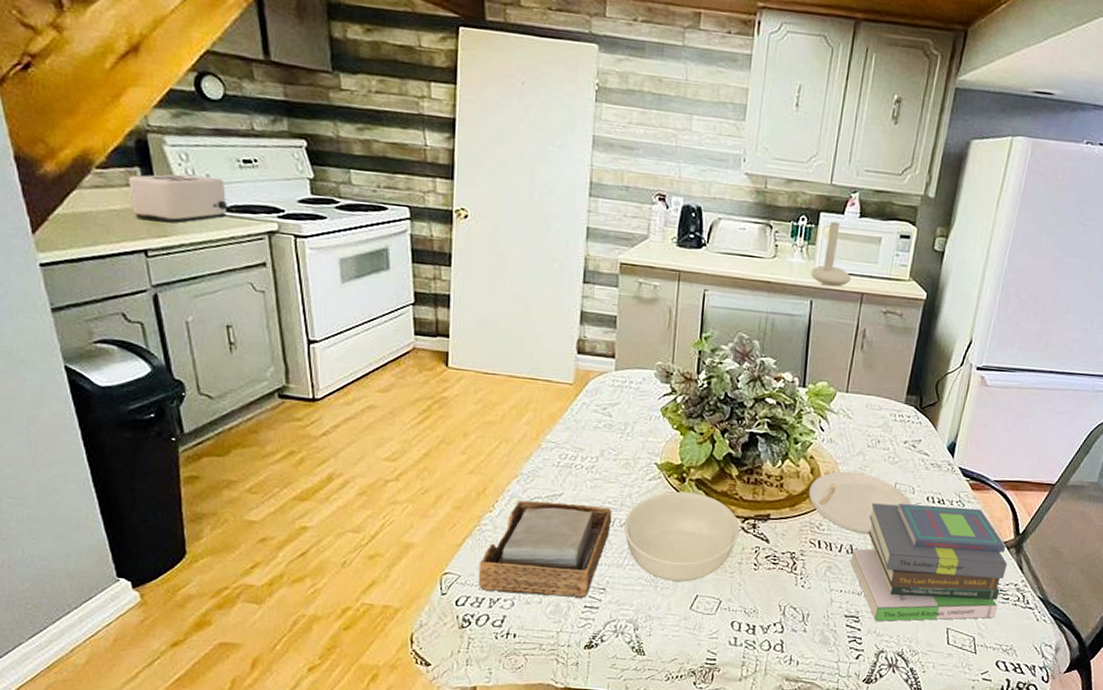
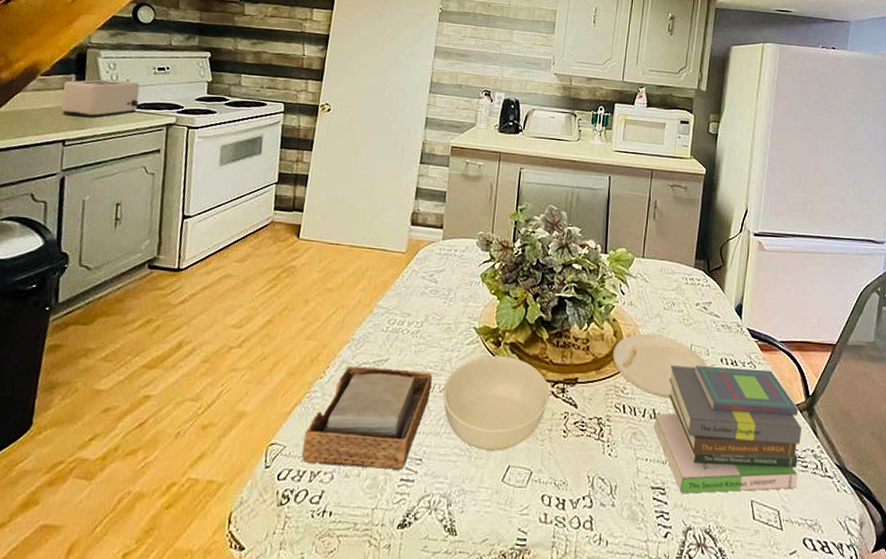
paper towel holder: present [810,221,852,287] -> none [608,110,643,164]

